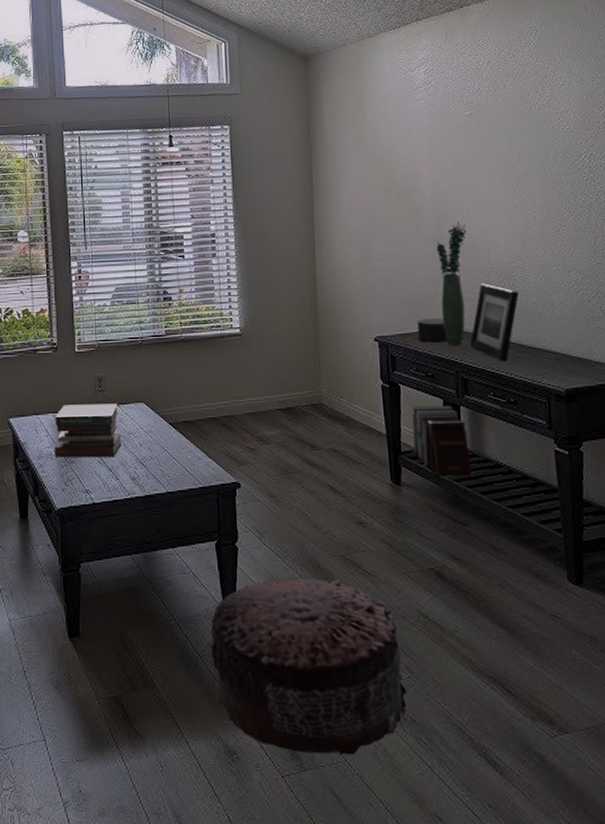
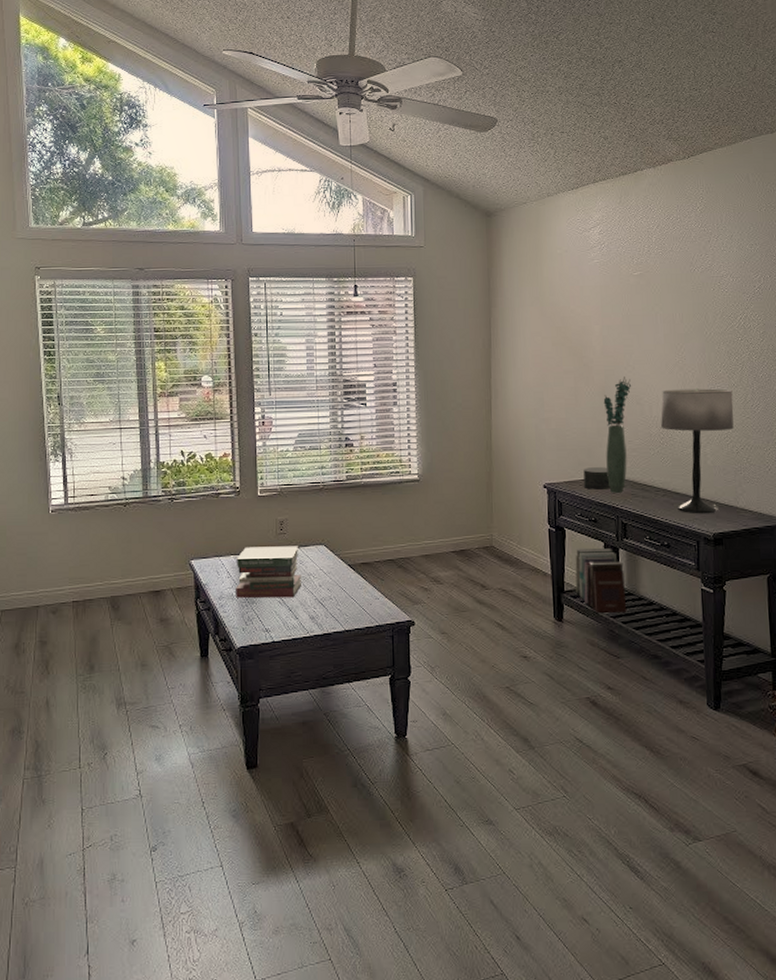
pouf: present [210,576,408,755] -> none [382,707,563,869]
picture frame: present [470,283,520,361] -> none [630,435,677,508]
table lamp: none [500,231,583,369] -> present [660,387,734,514]

